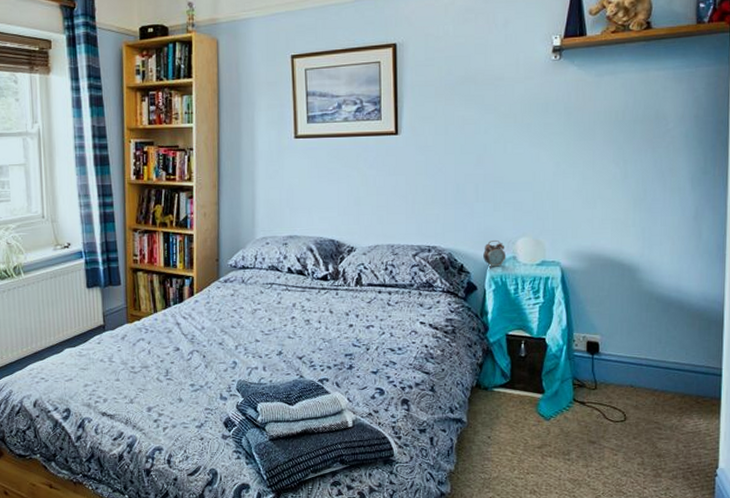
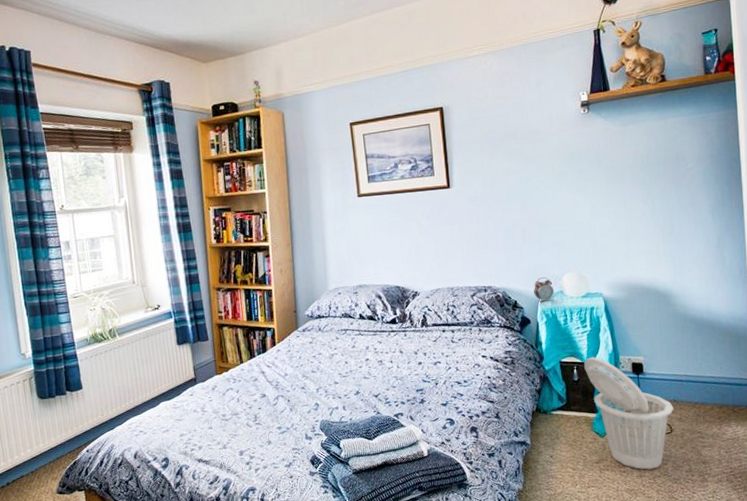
laundry basket: none [533,332,630,459] -> present [584,357,674,470]

